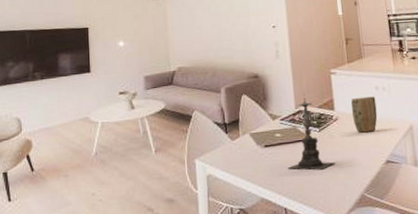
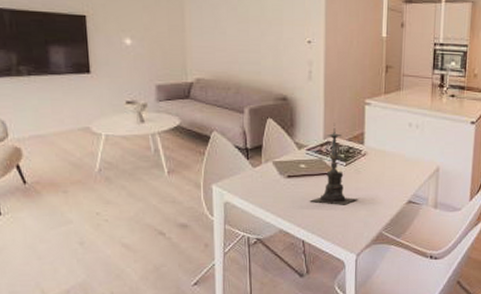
plant pot: present [351,96,378,133] -> none [381,133,408,171]

